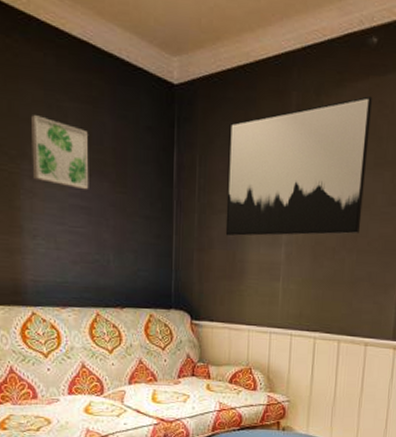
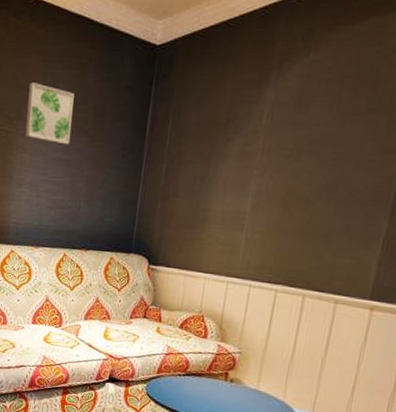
wall art: present [225,96,372,237] -> none [191,38,371,186]

